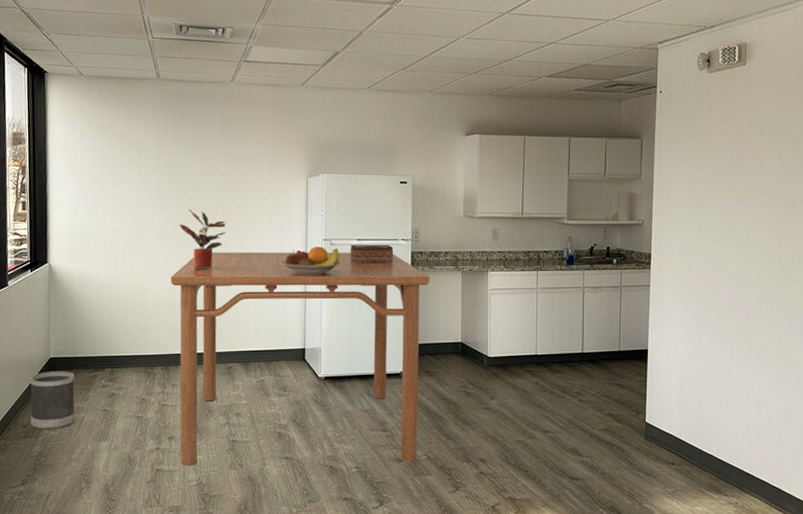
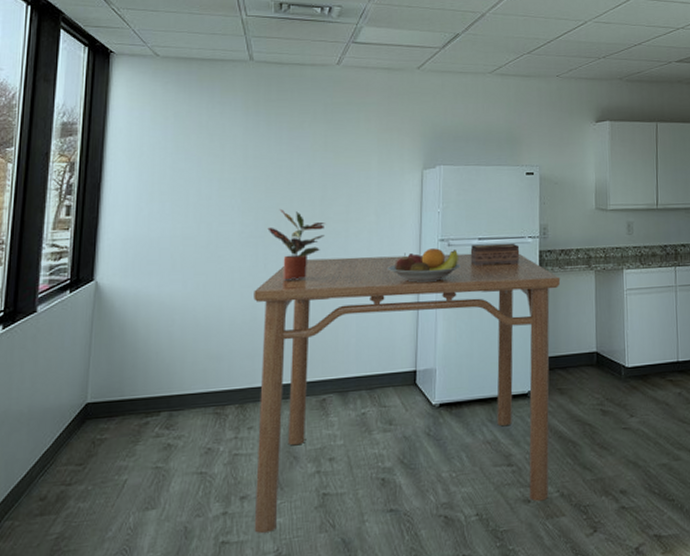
wastebasket: present [30,371,76,430] -> none [50,419,119,502]

